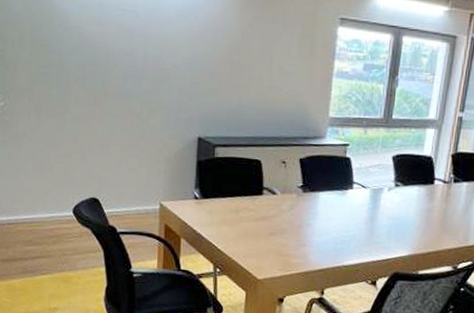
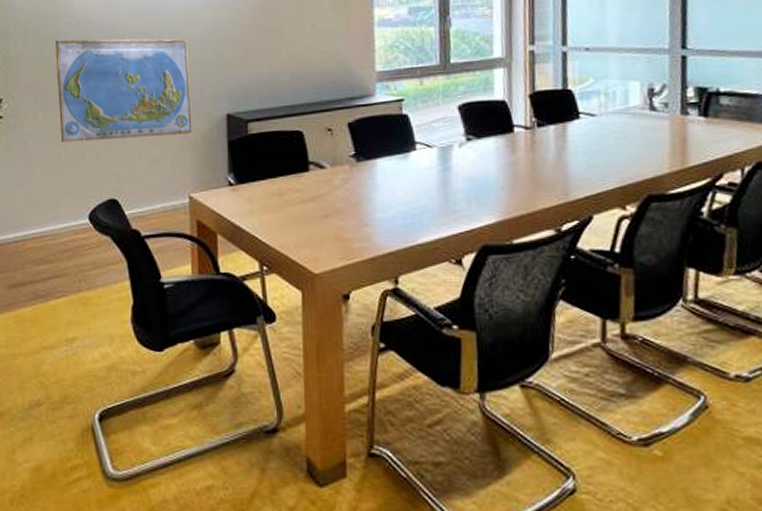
world map: none [49,48,169,150] -> present [56,38,192,142]

